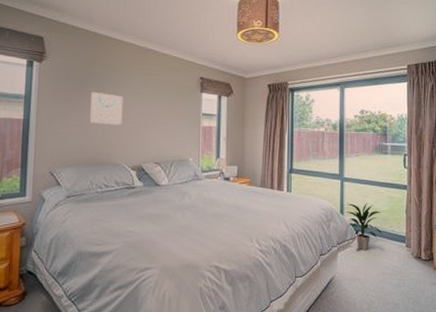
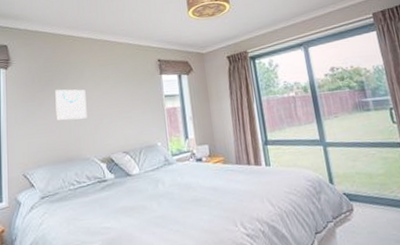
indoor plant: present [344,203,383,251] -> none [334,168,384,224]

